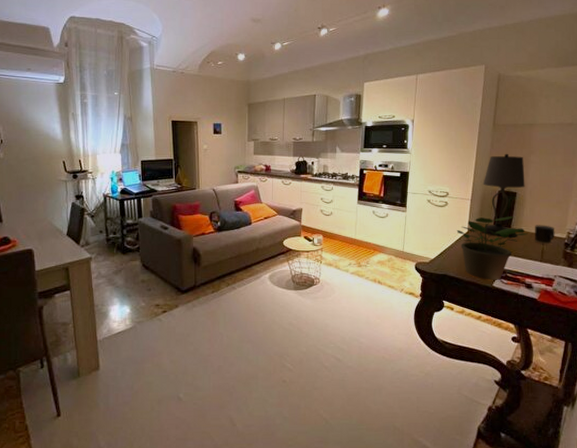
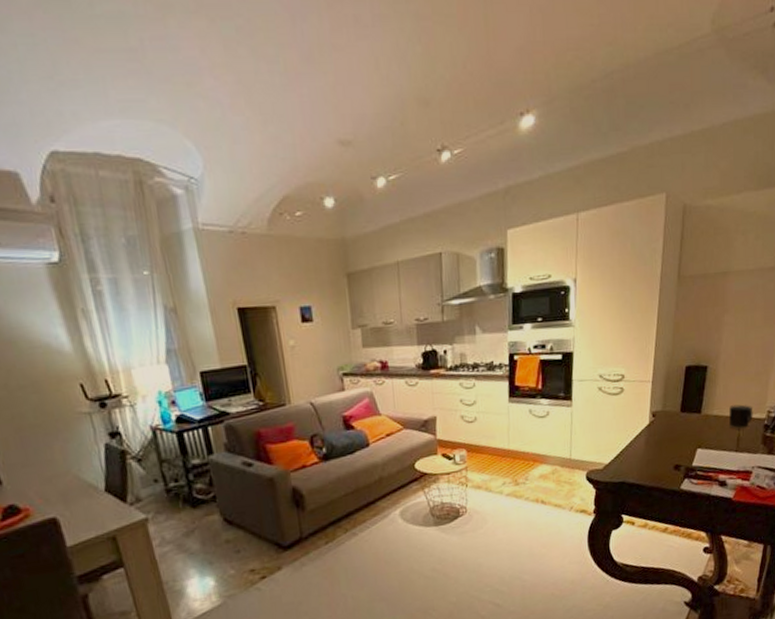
potted plant: present [456,216,529,280] -> none [635,398,722,483]
table lamp: present [480,153,525,238] -> none [664,314,718,427]

